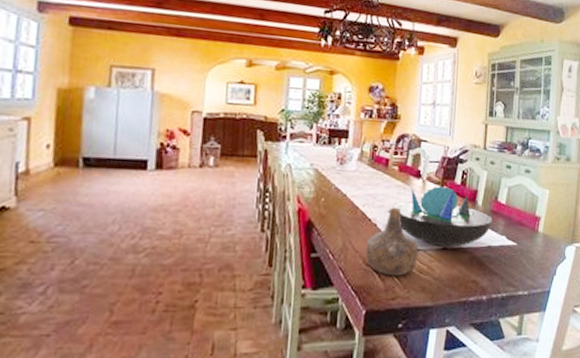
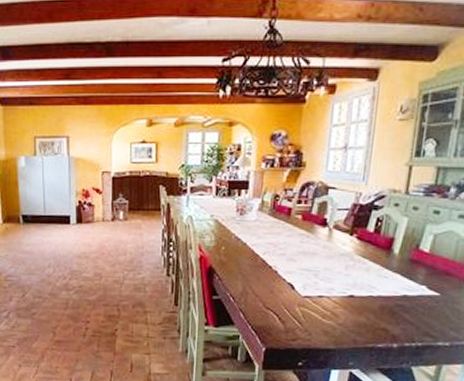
bottle: present [365,207,419,276] -> none [265,255,322,320]
decorative bowl: present [392,186,492,247] -> none [295,234,411,295]

